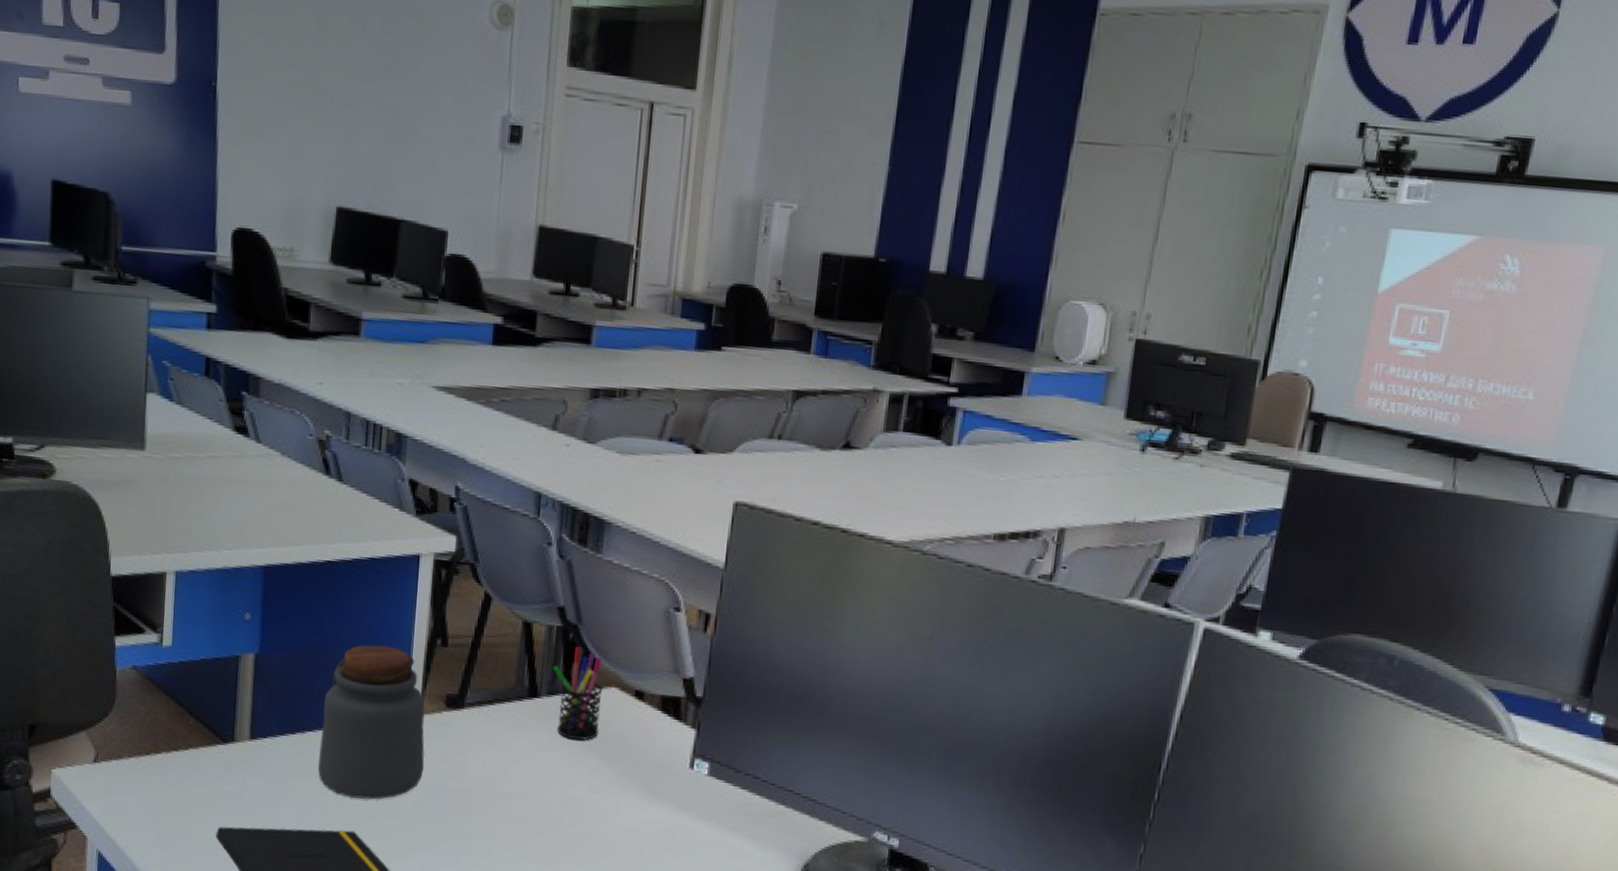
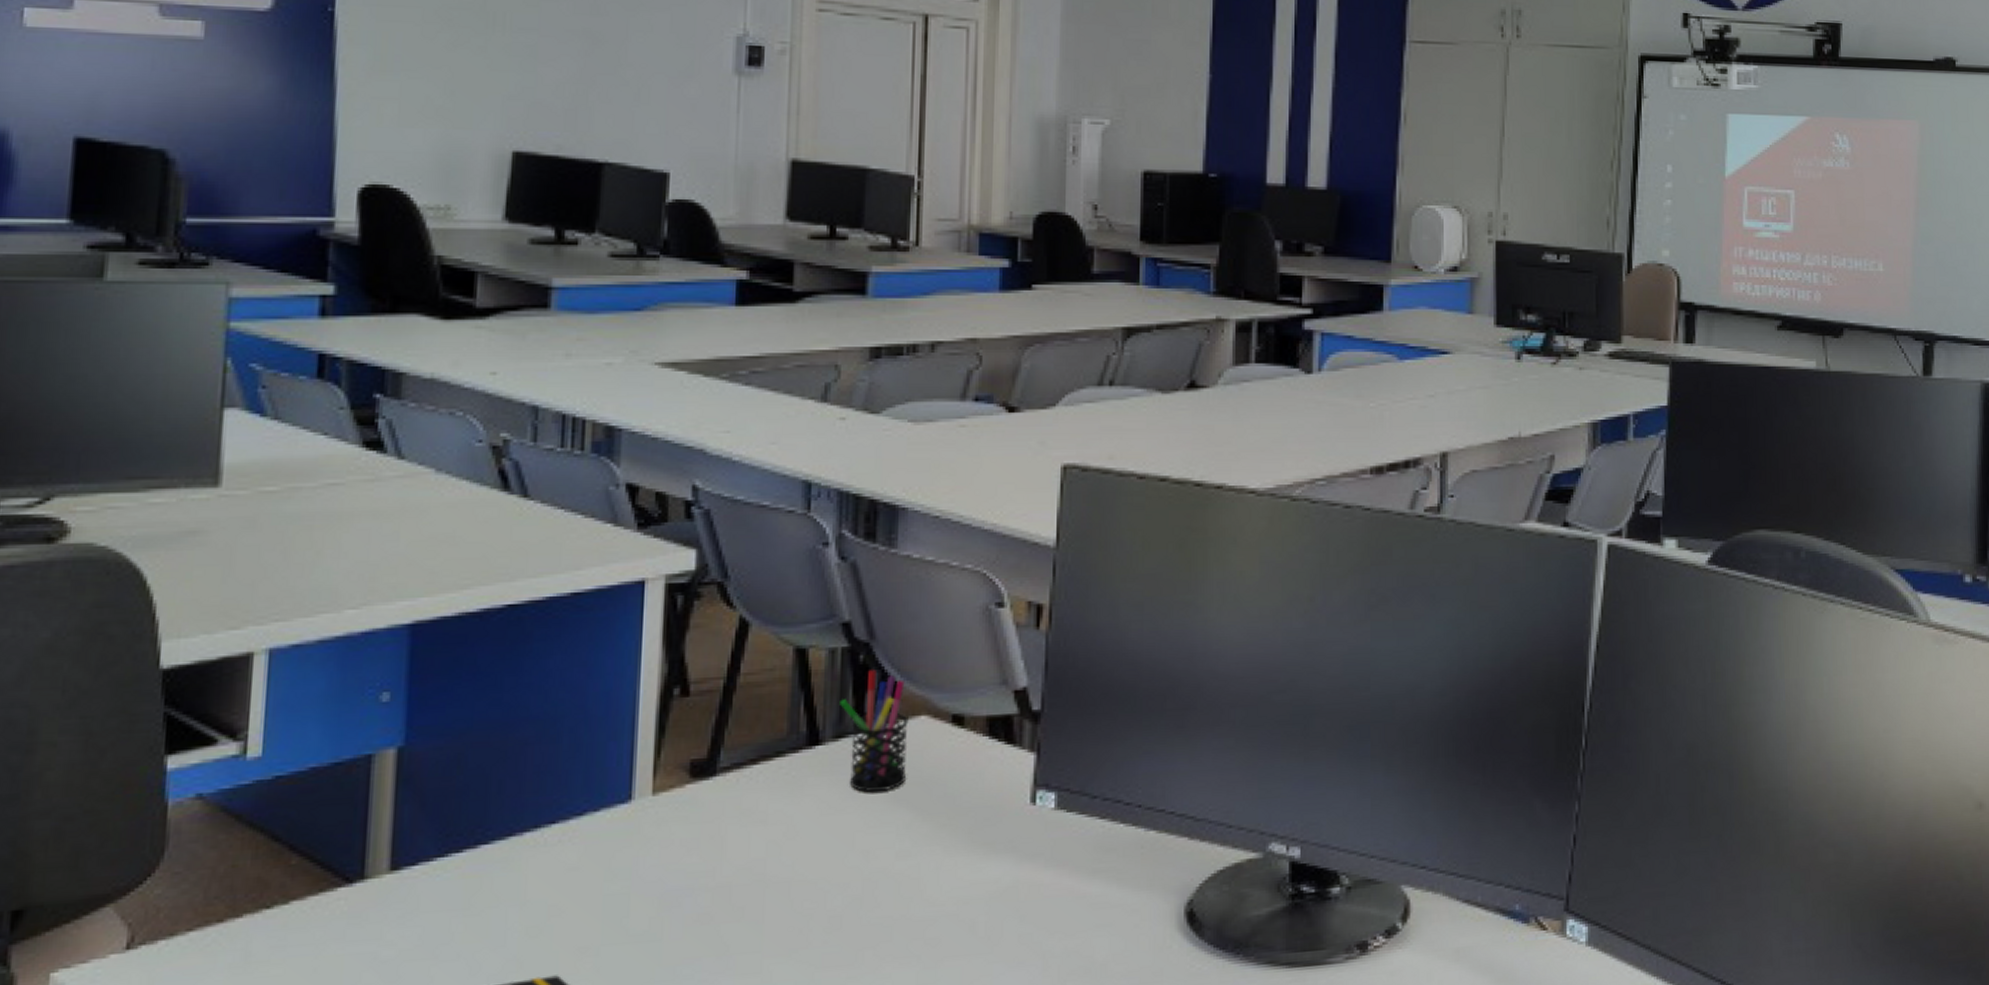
jar: present [317,645,425,800] -> none [498,708,662,928]

